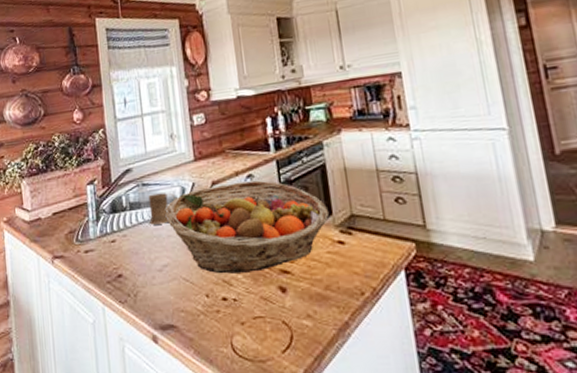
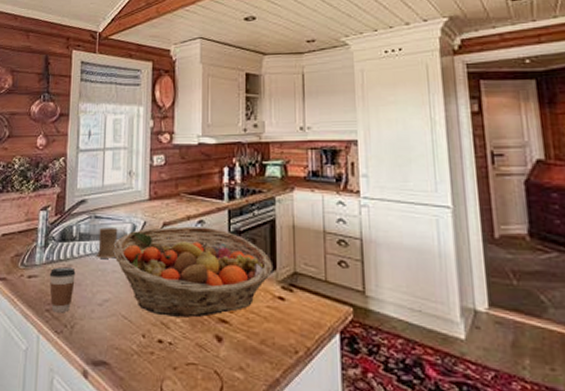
coffee cup: none [105,237,132,283] -> present [49,267,76,313]

